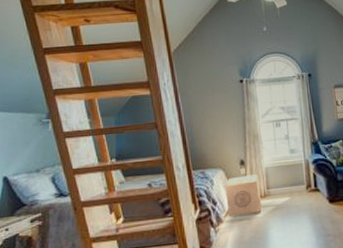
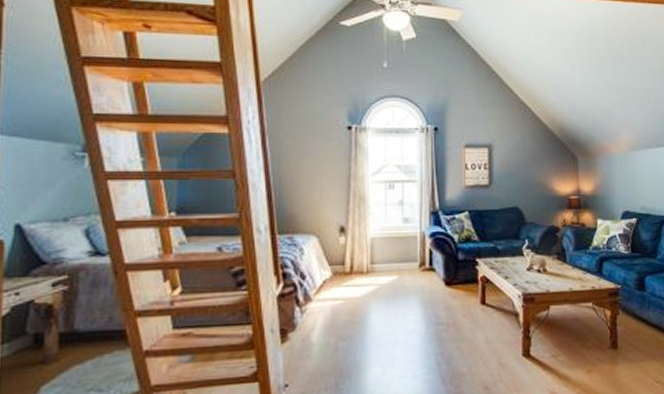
cardboard box: present [225,174,262,218] -> none [318,245,362,296]

